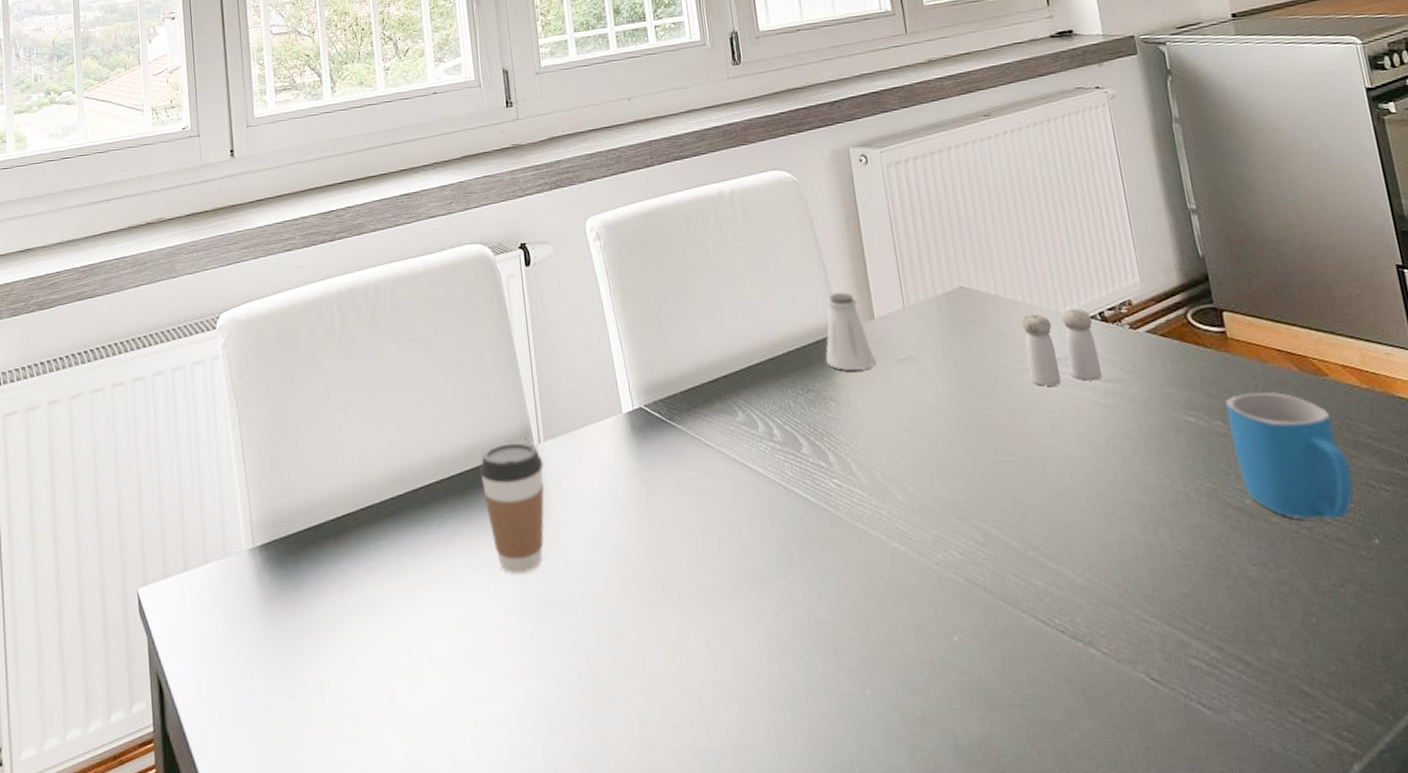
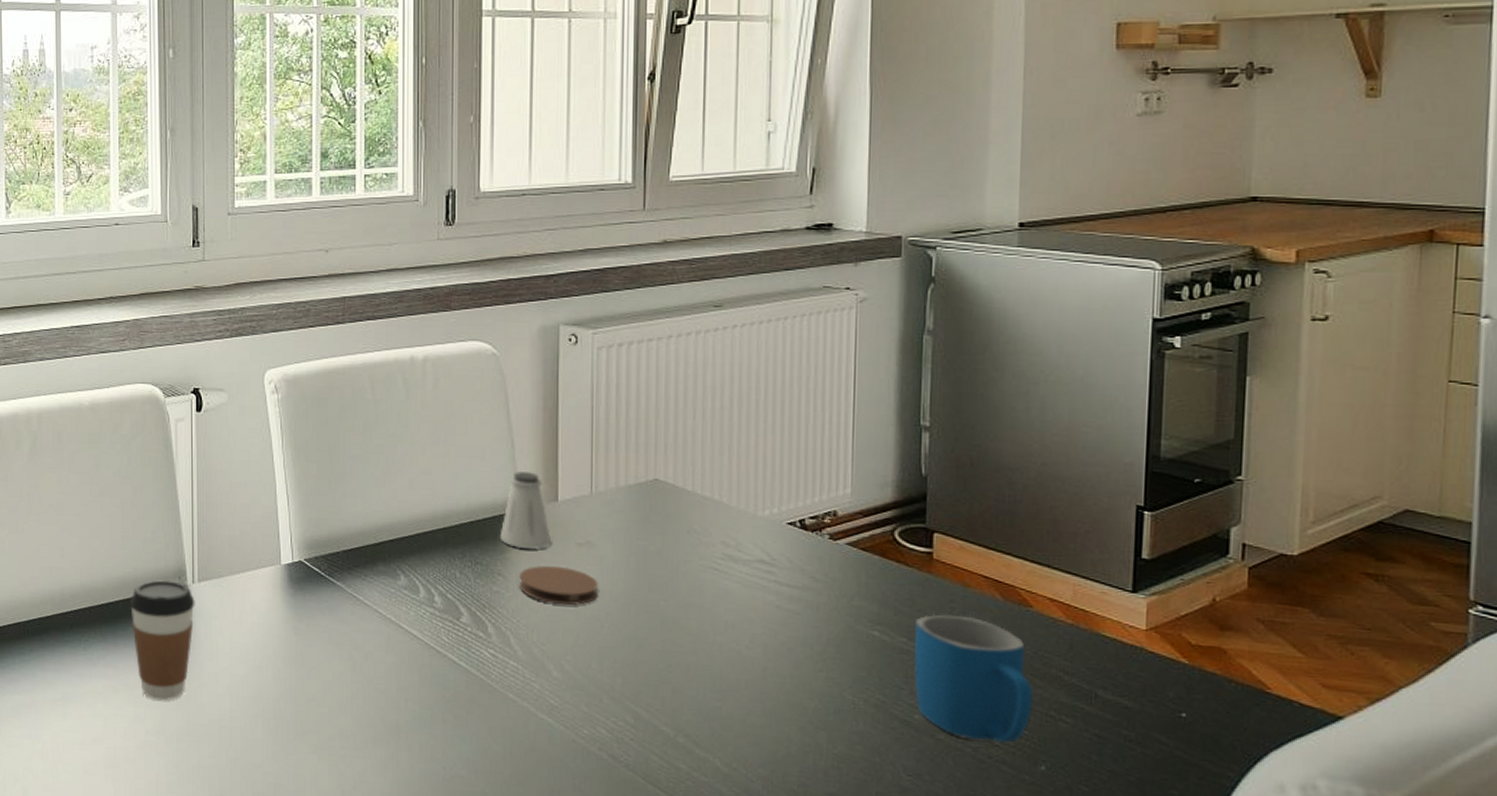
coaster: none [849,384,928,424] -> present [518,565,599,606]
salt and pepper shaker: present [1021,308,1102,386] -> none [713,513,790,586]

